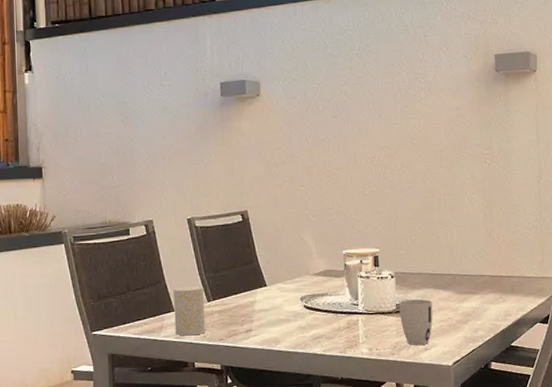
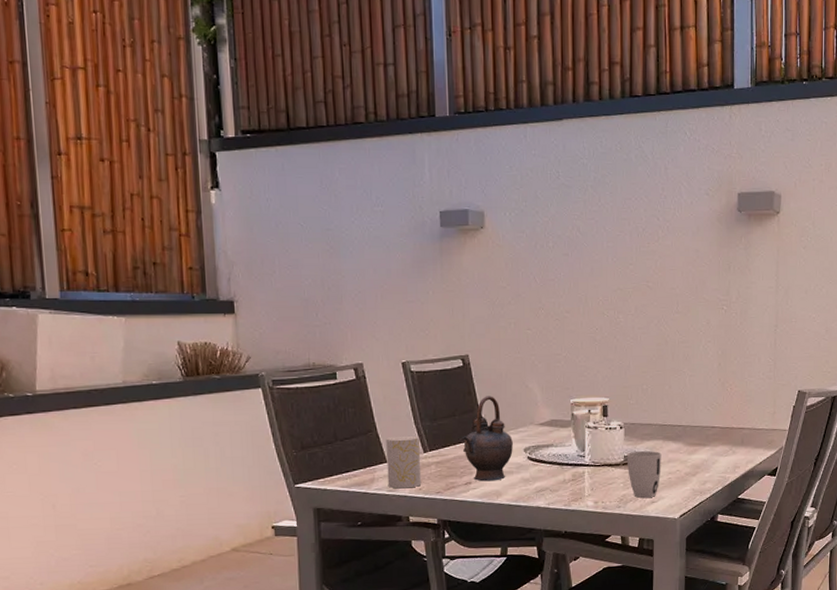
teapot: none [242,248,290,329] -> present [462,396,513,482]

